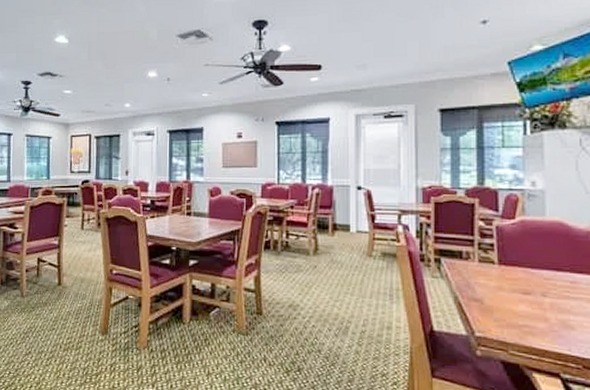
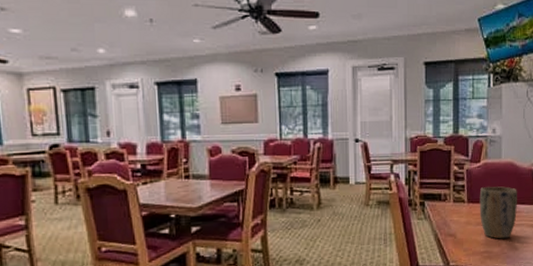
plant pot: none [515,248,571,314] -> present [479,186,517,239]

